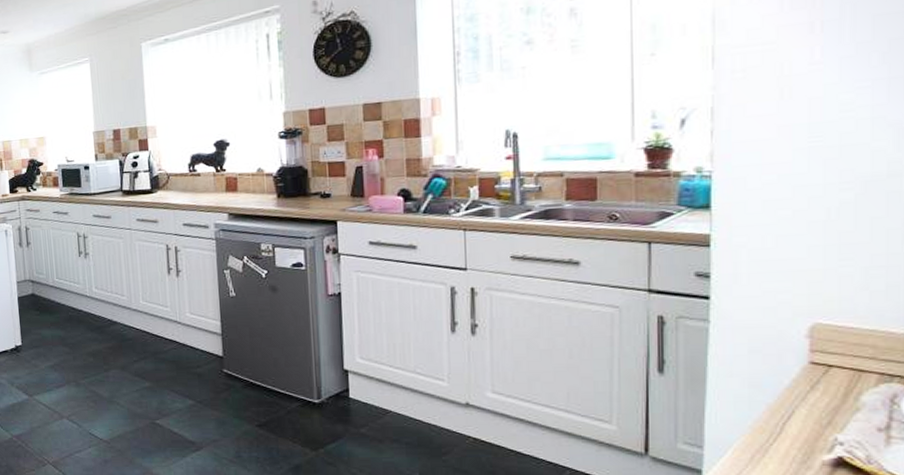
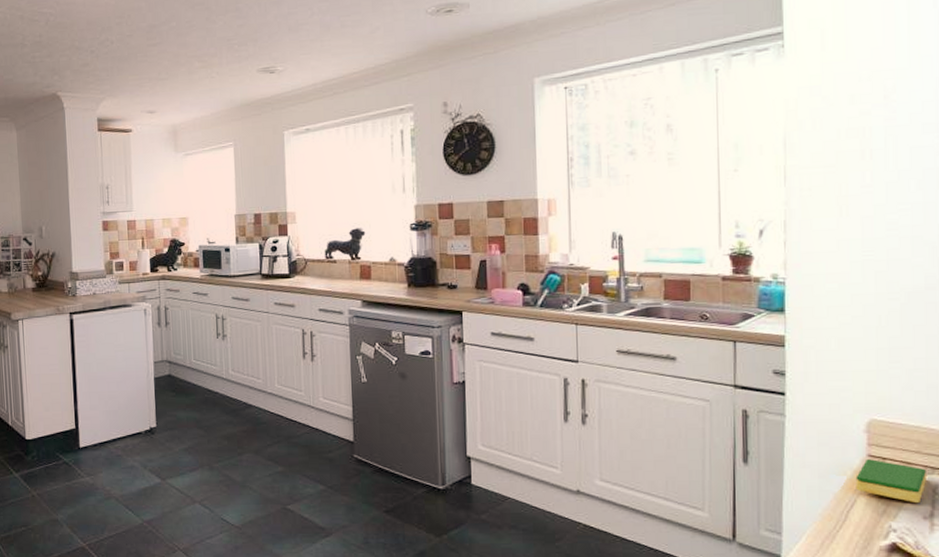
dish sponge: none [794,367,882,415] -> present [855,459,926,504]

